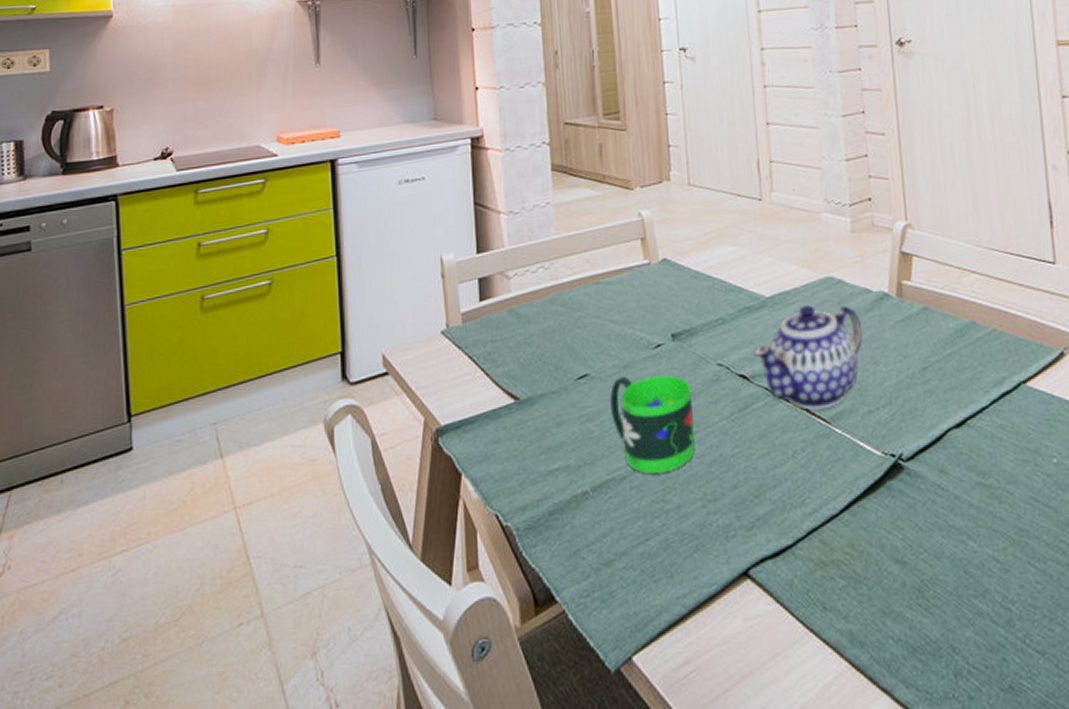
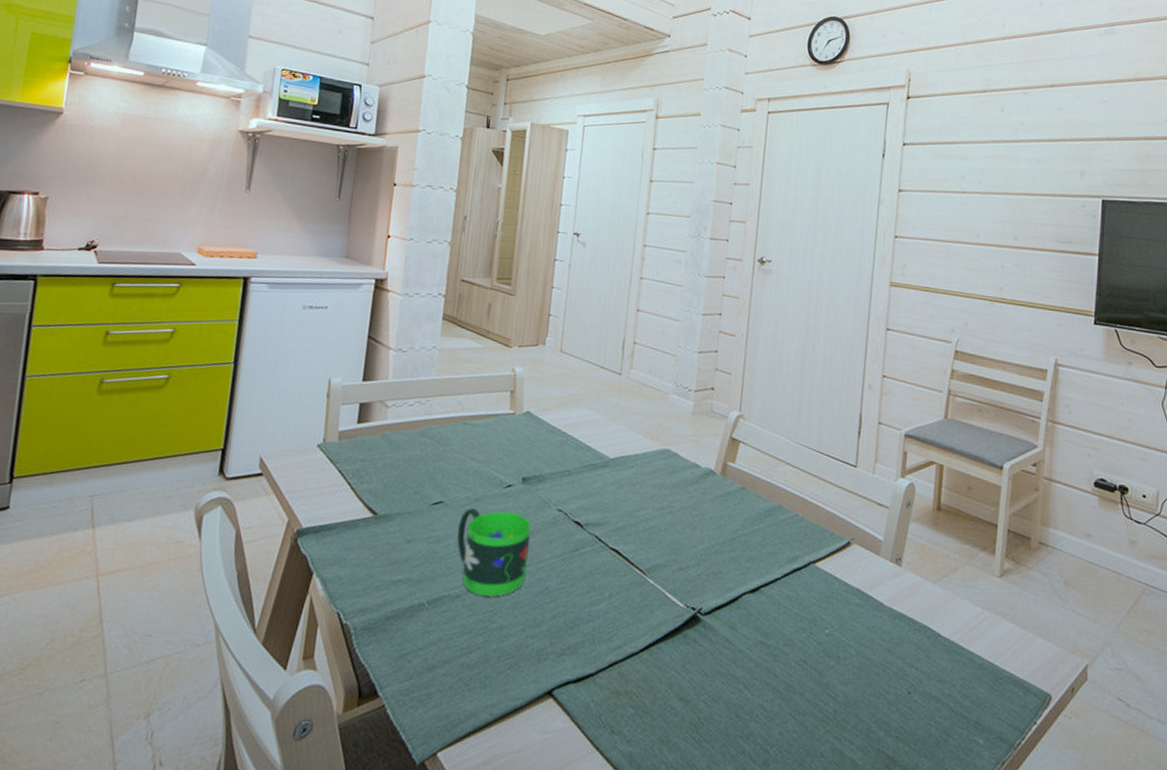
teapot: present [754,305,863,410] -> none [590,470,688,562]

